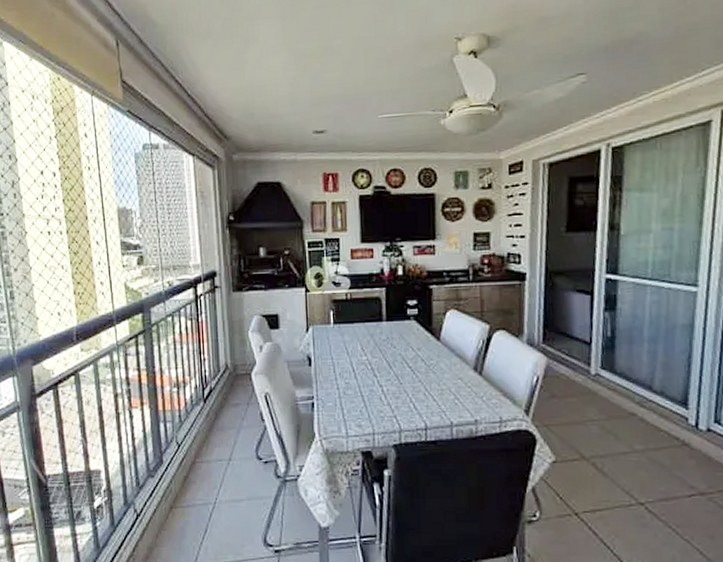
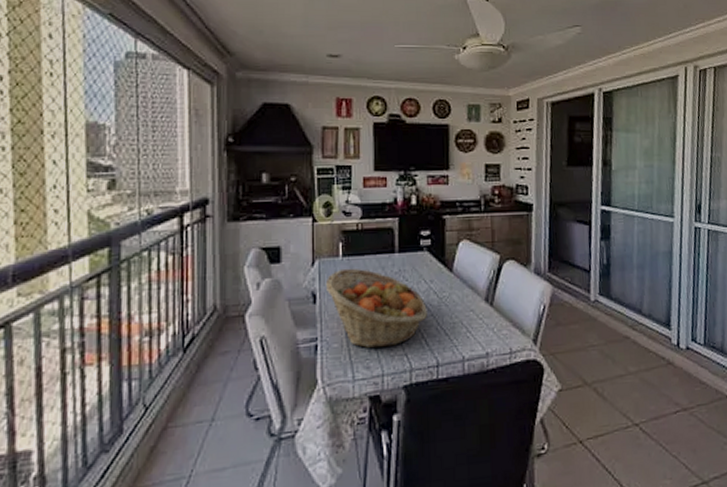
fruit basket: none [319,335,415,409] -> present [325,268,427,349]

